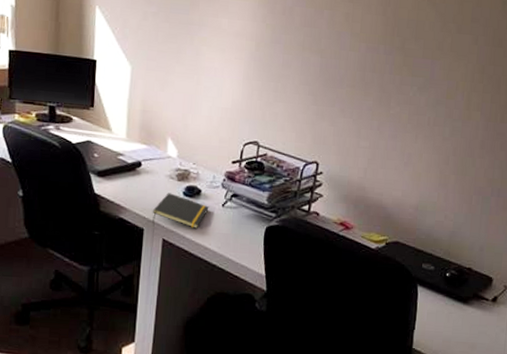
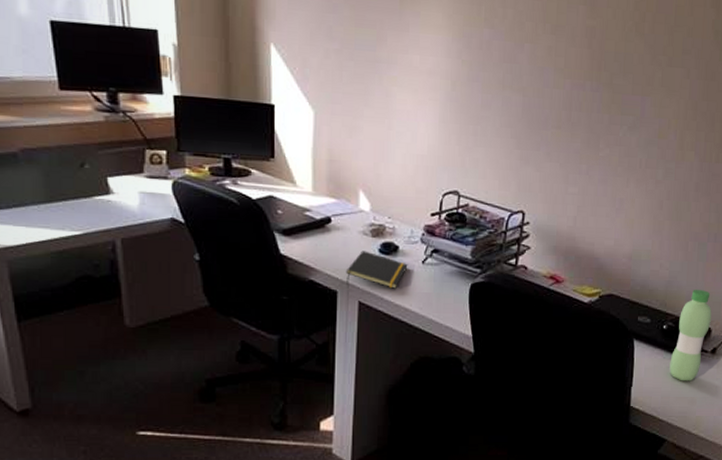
water bottle: none [451,240,494,327] -> present [669,289,712,381]

